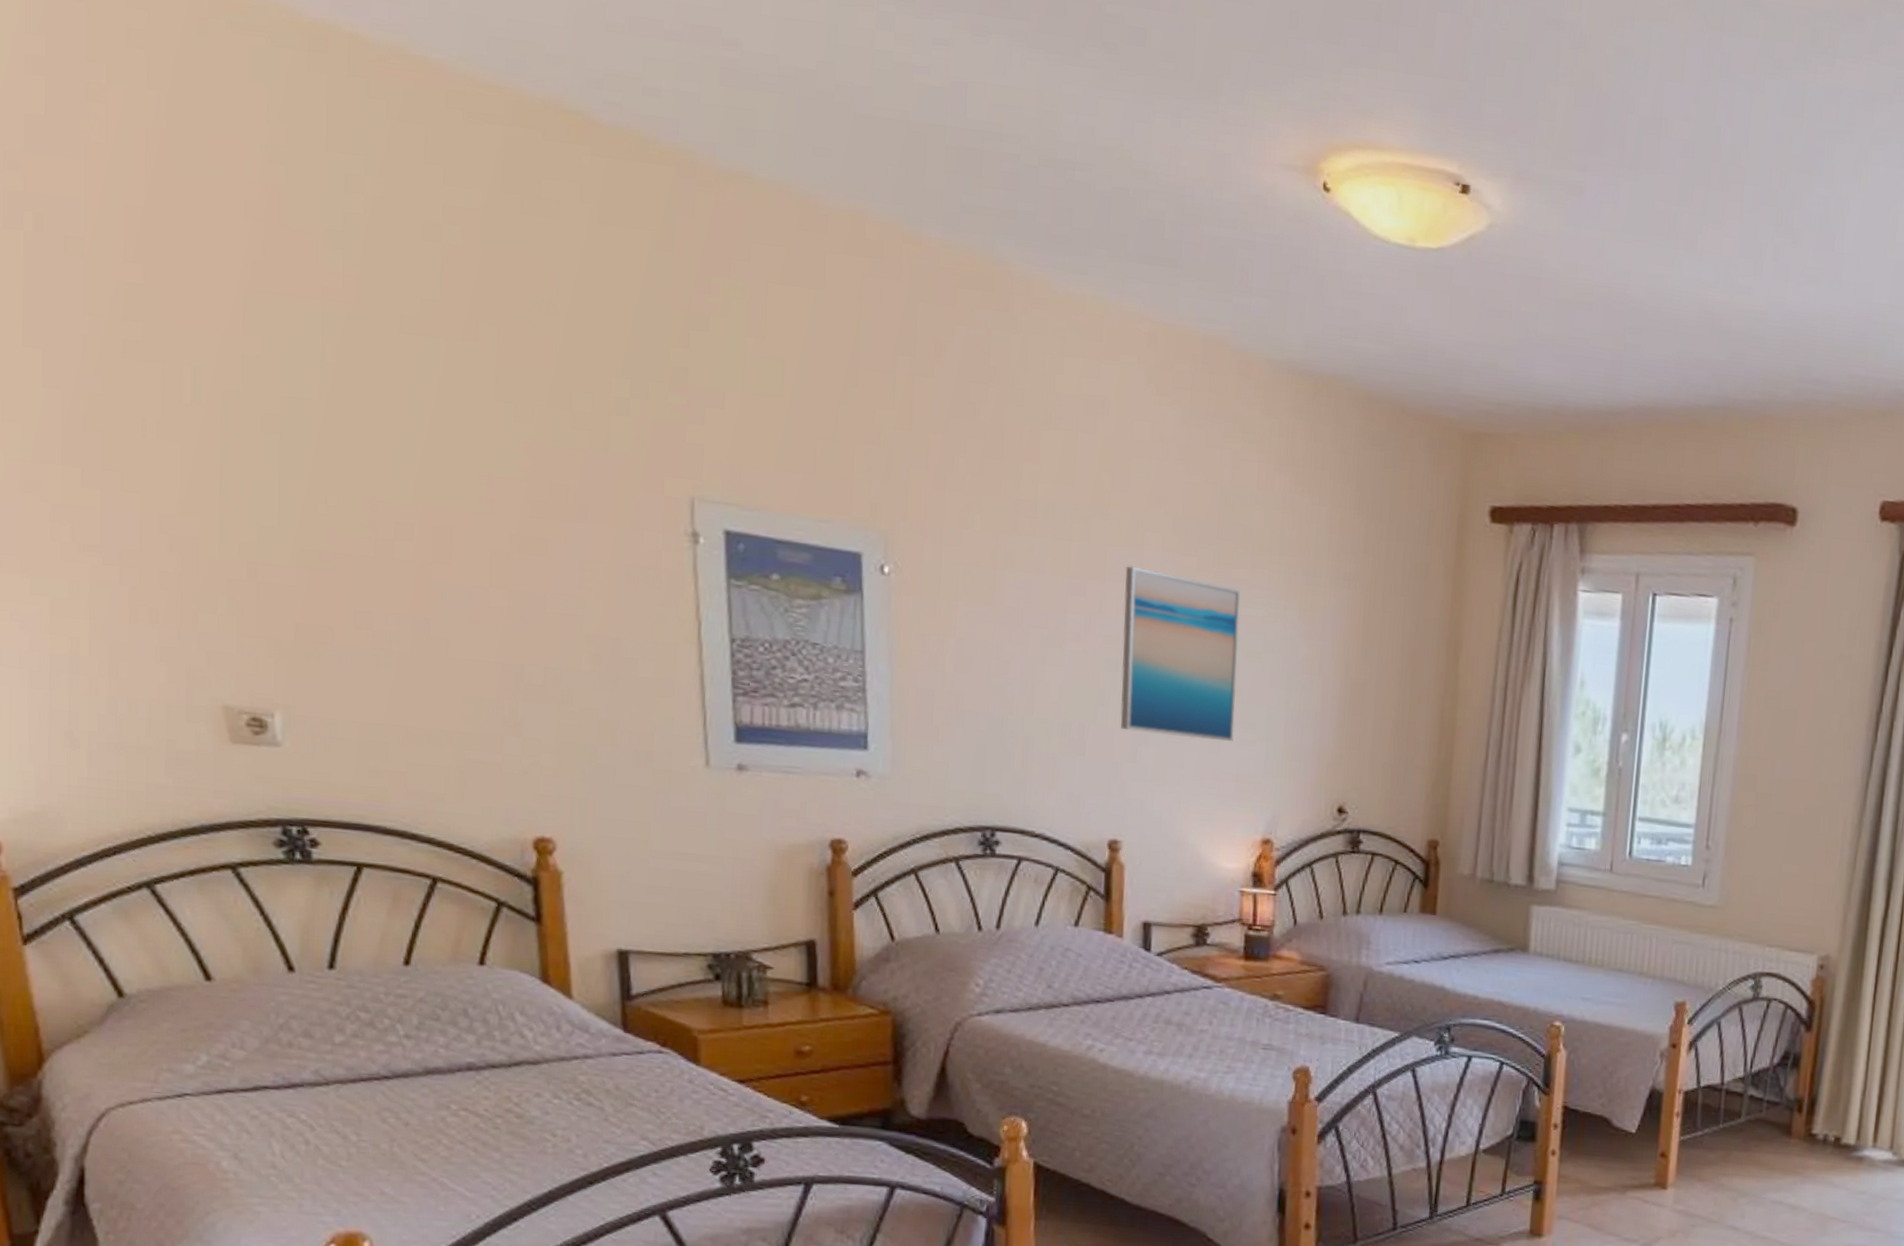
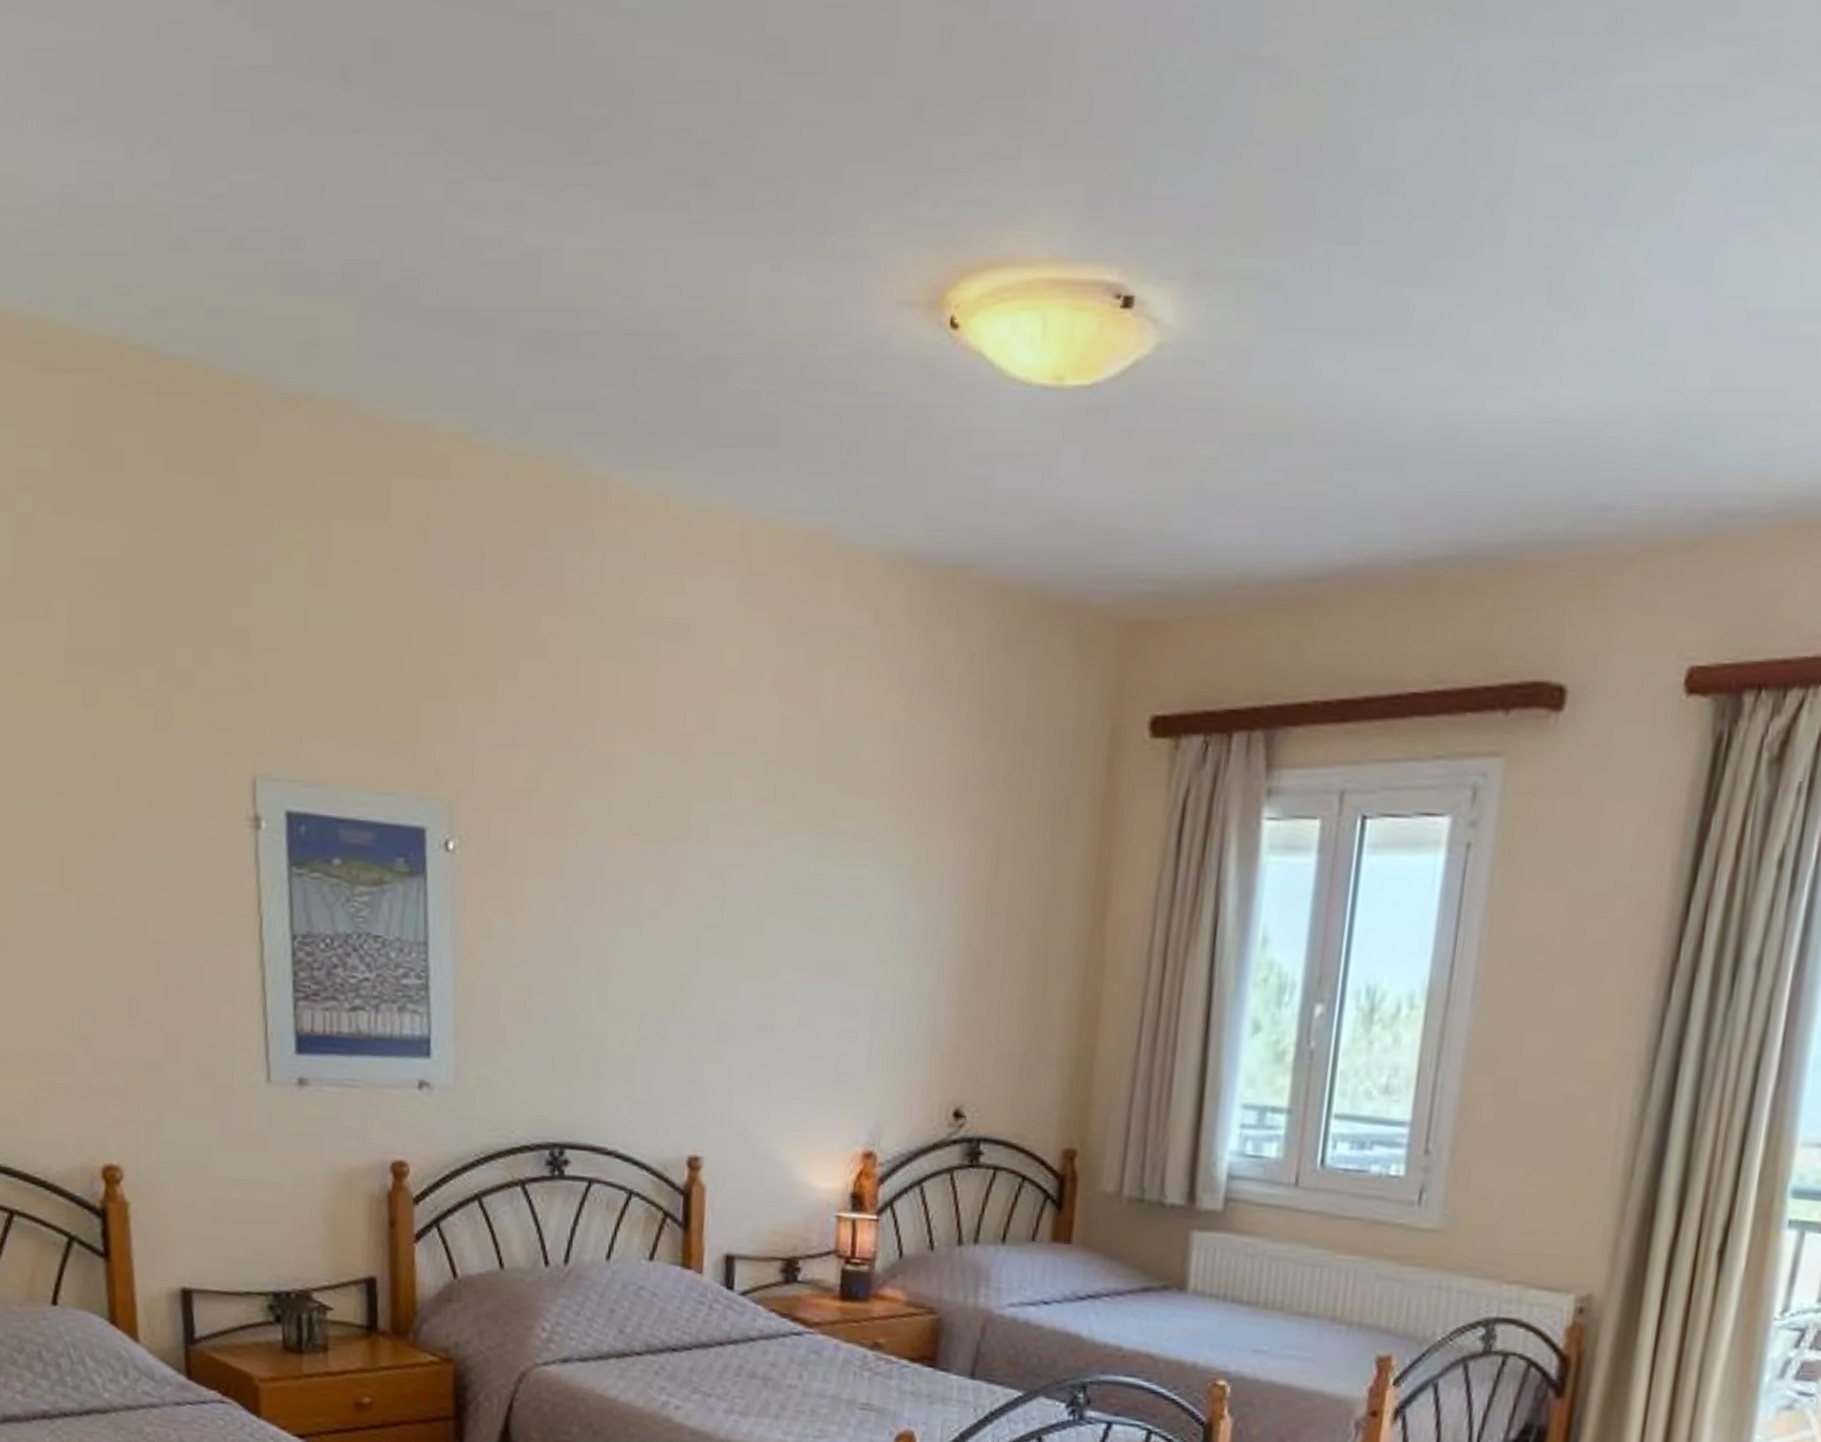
wall art: present [1120,566,1240,741] -> none [703,823,843,1033]

